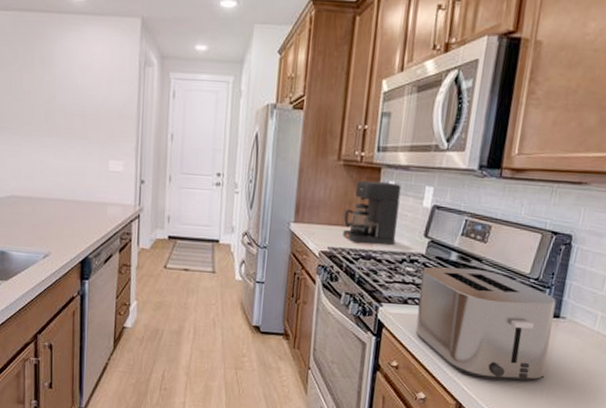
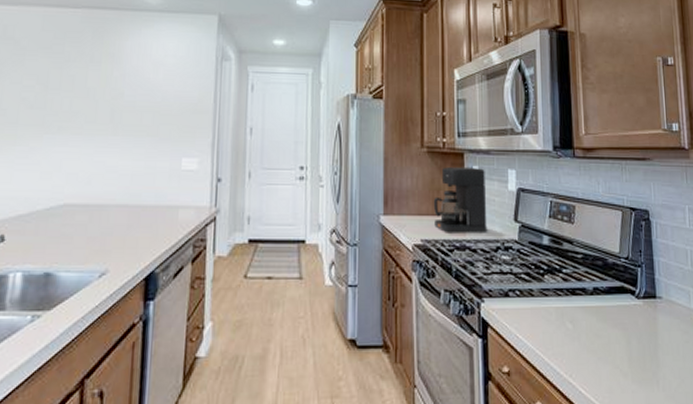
toaster: present [415,266,556,381] -> none [518,251,657,376]

